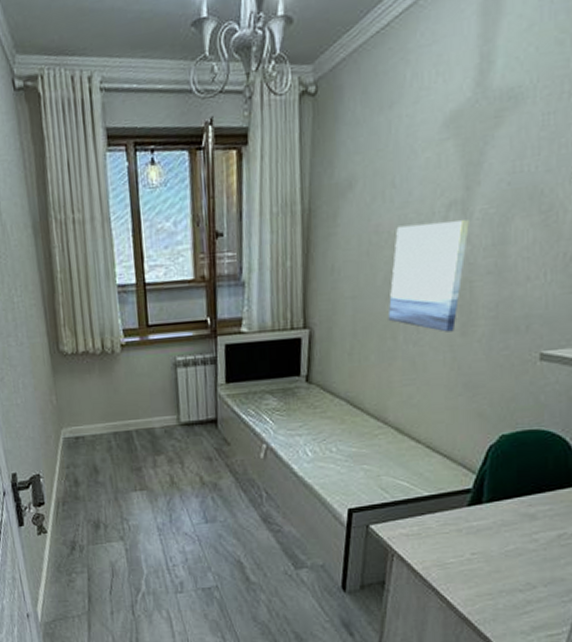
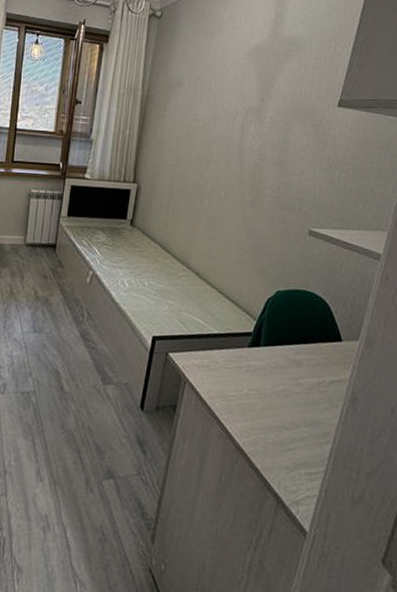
wall art: present [388,220,469,332] -> none [197,118,262,203]

